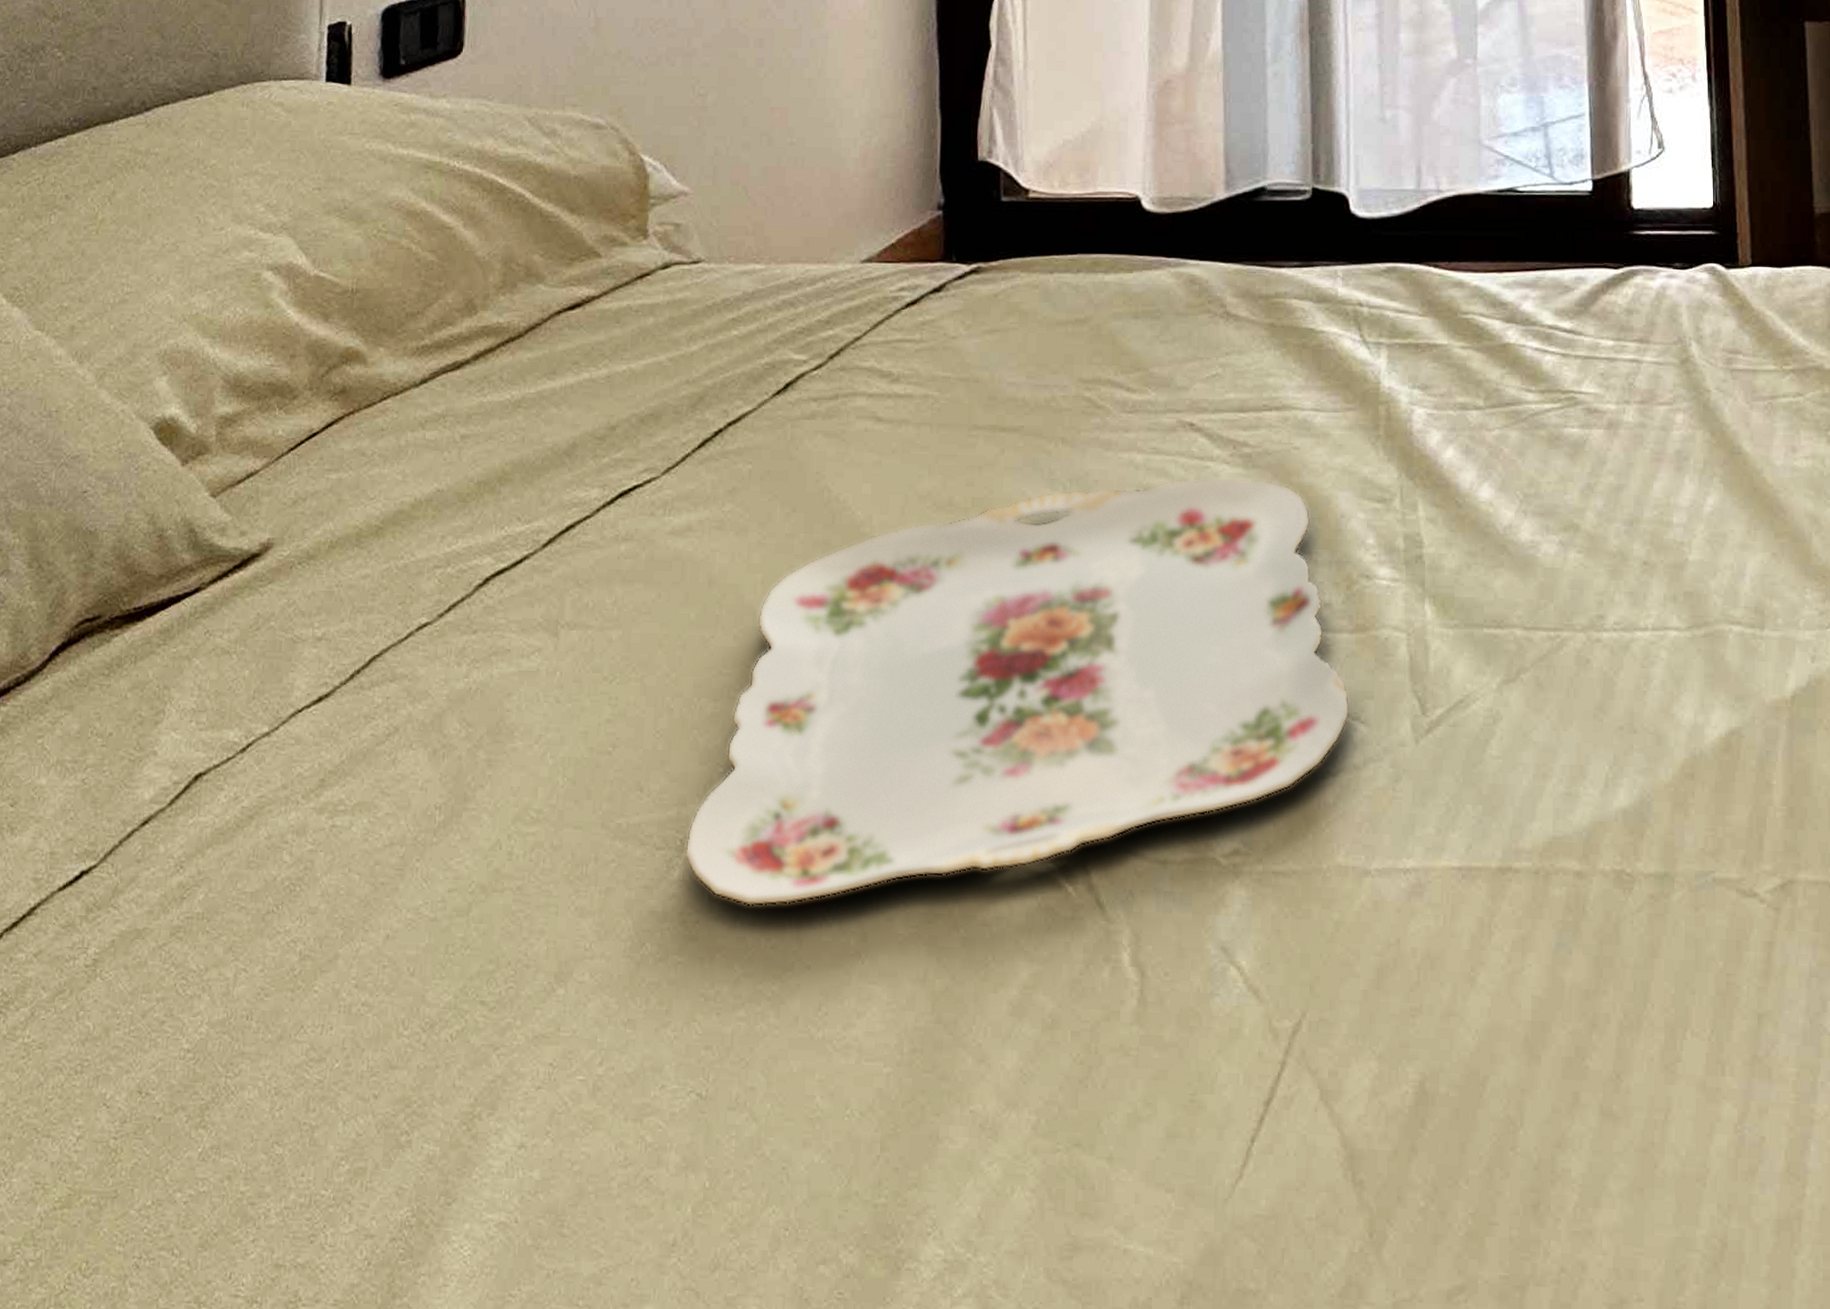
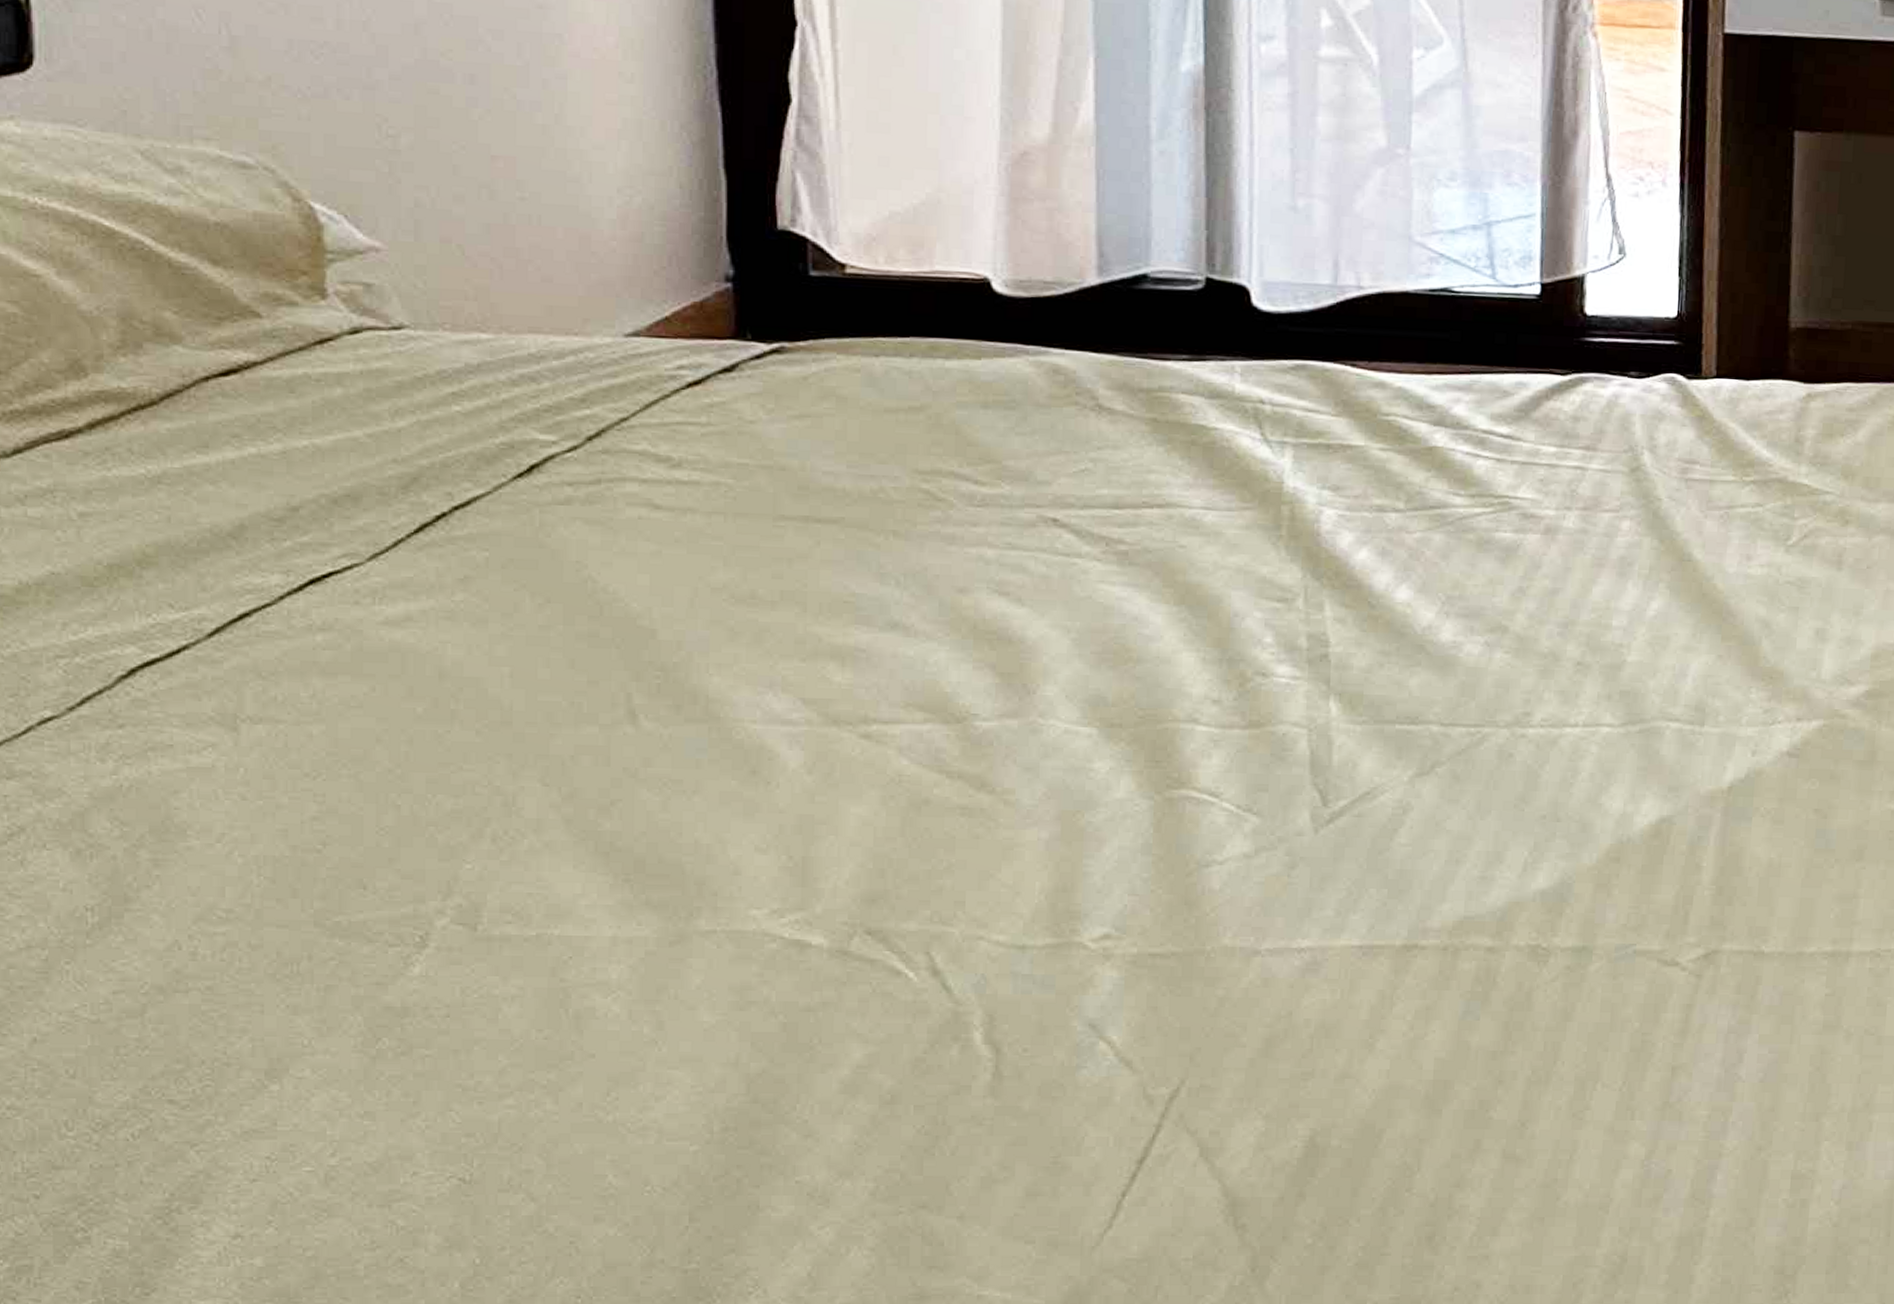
serving tray: present [684,476,1351,907] -> none [425,573,1241,1000]

